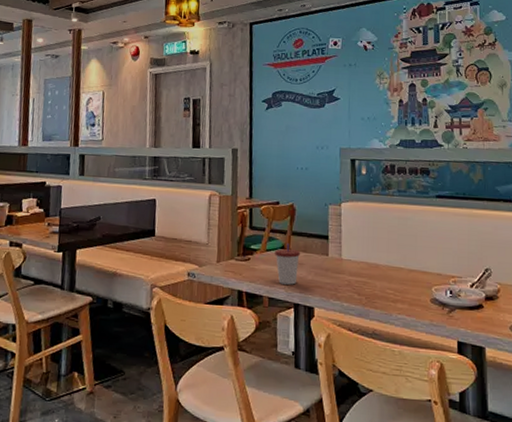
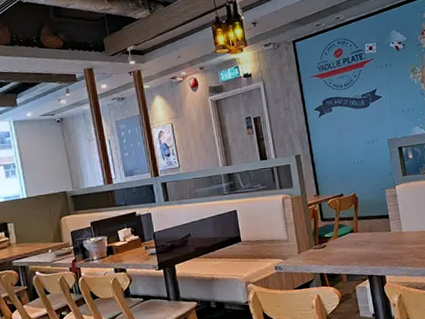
cup: present [275,243,300,285] -> none [346,227,368,262]

